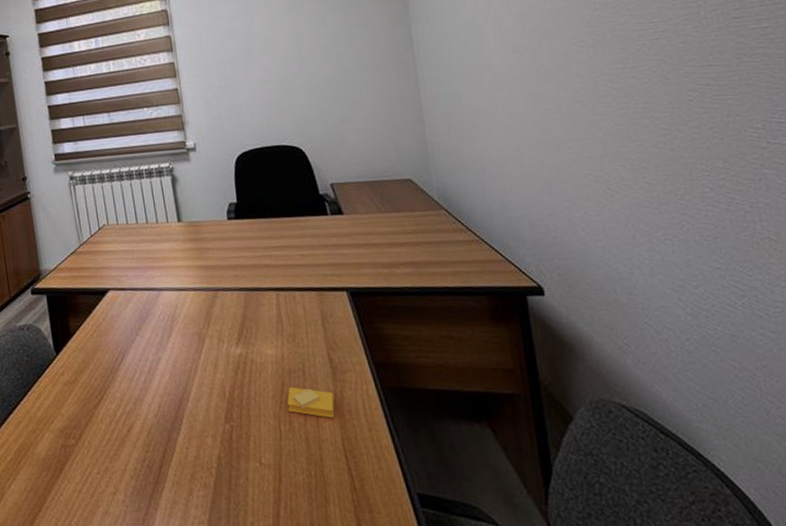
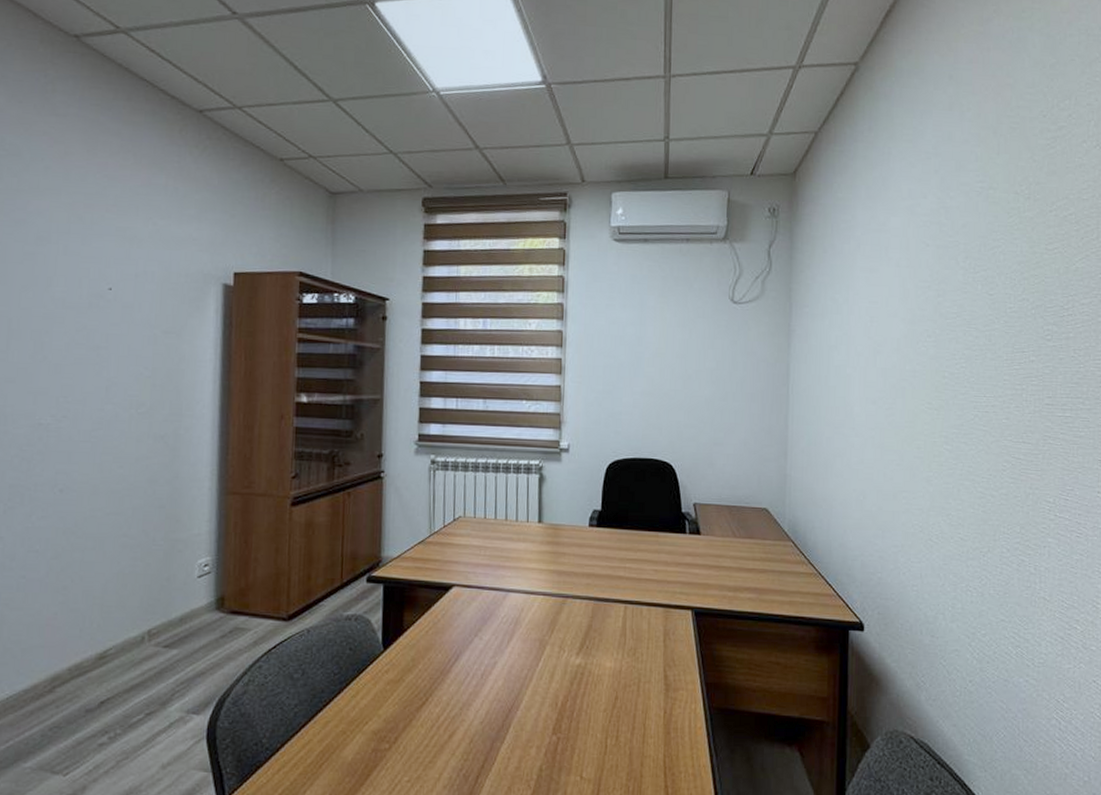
sticky notes: present [287,387,335,418] -> none [617,701,664,735]

